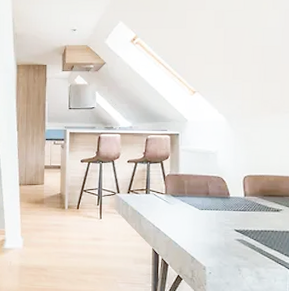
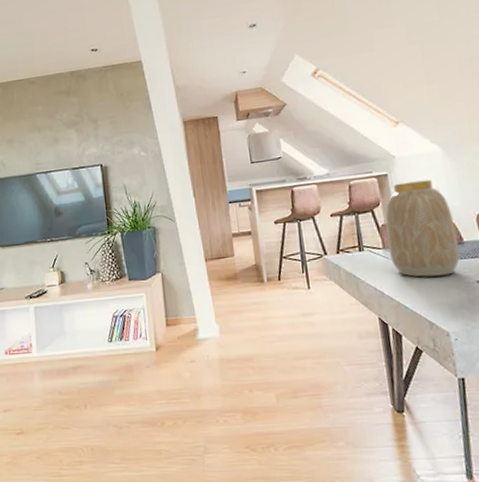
vase: none [169,142,226,222] -> present [385,179,460,277]

